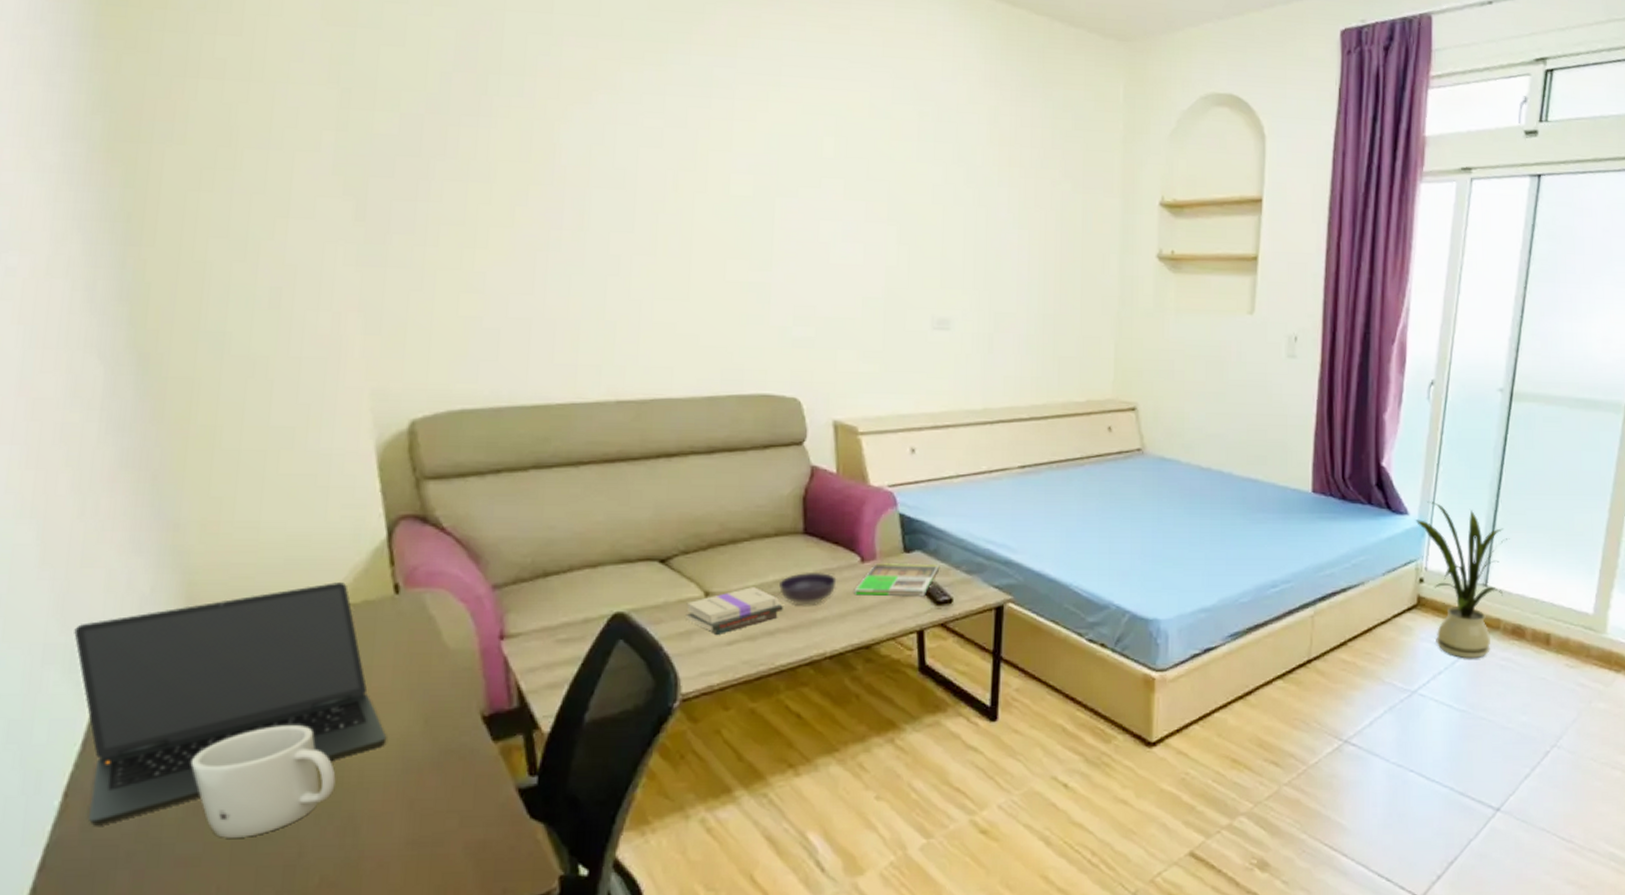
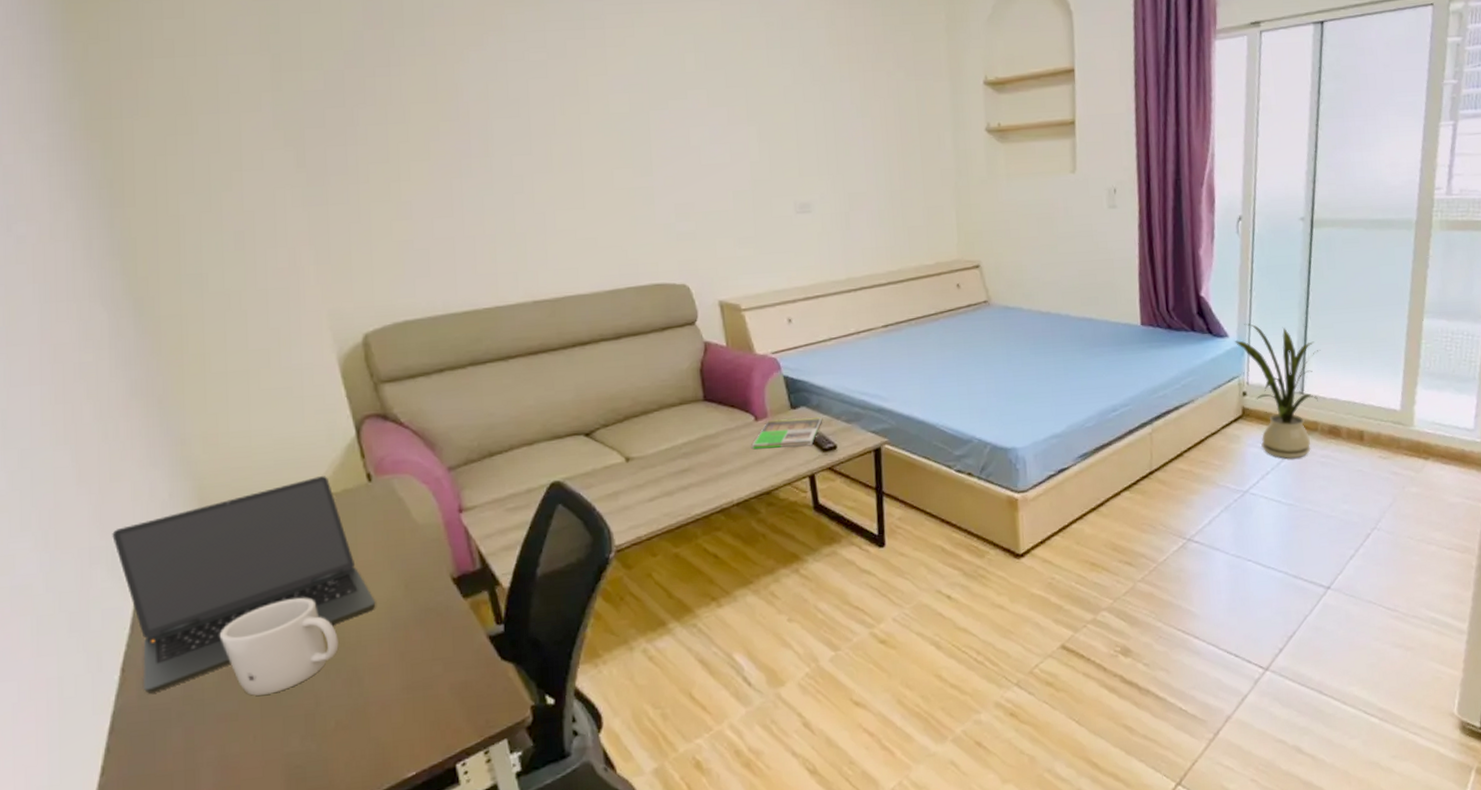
books: present [685,587,783,634] -> none [611,450,693,493]
bowl: present [779,572,837,605] -> none [688,432,736,463]

